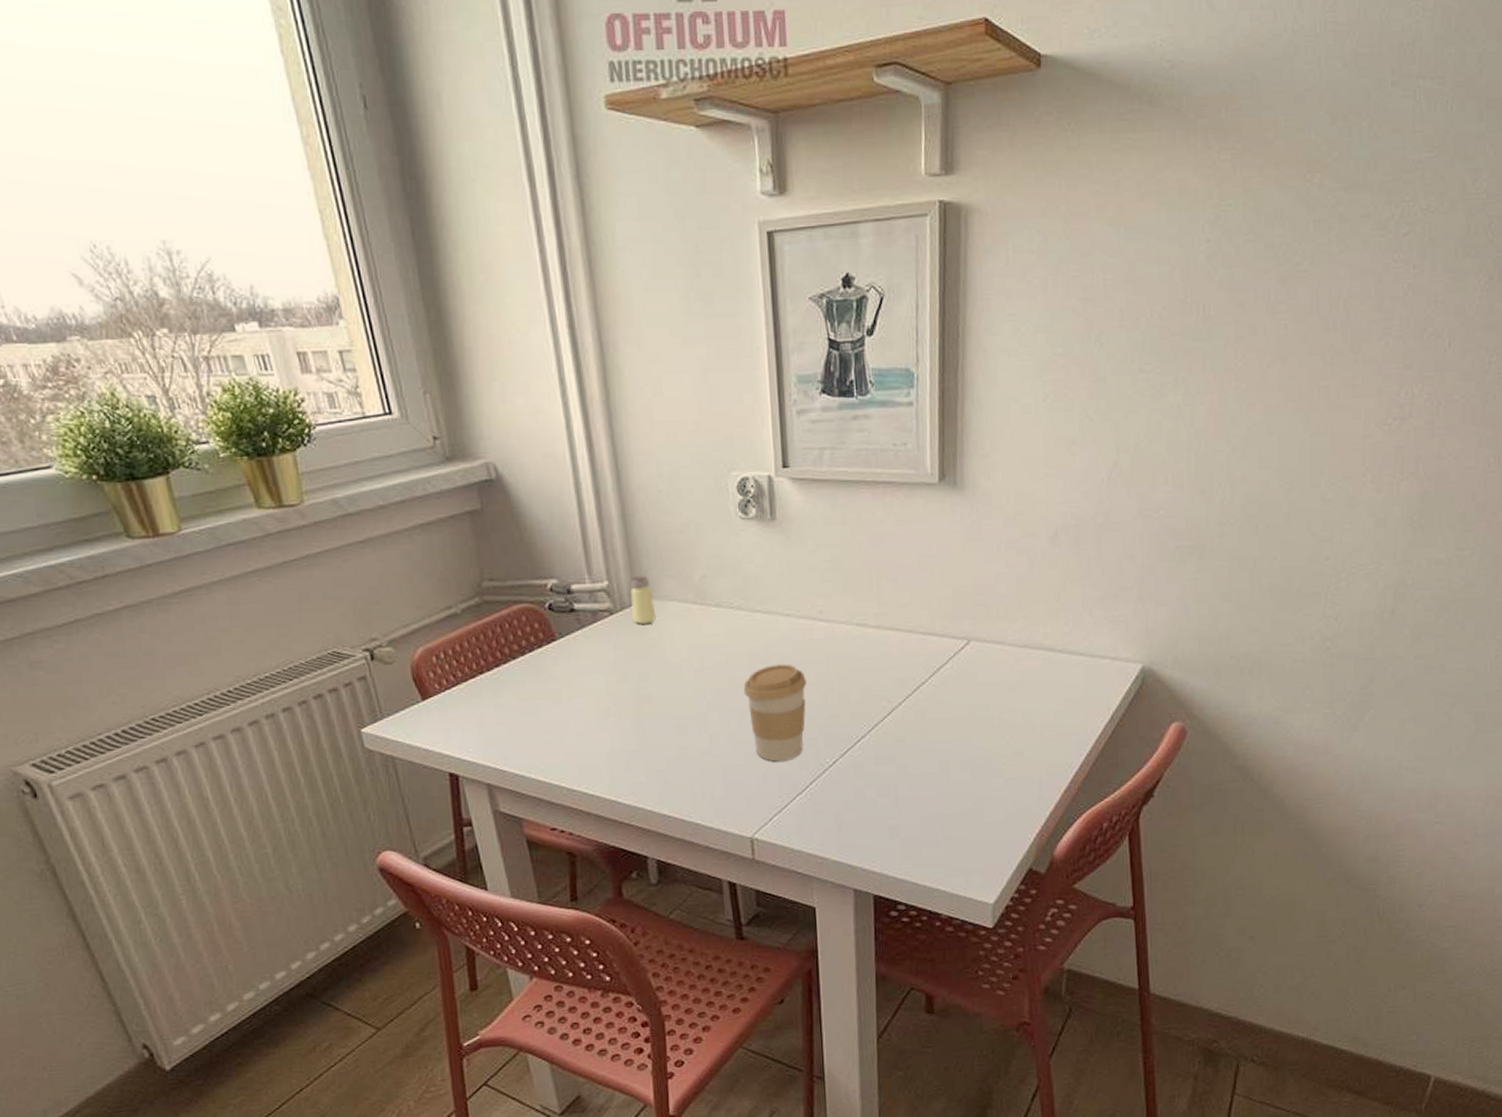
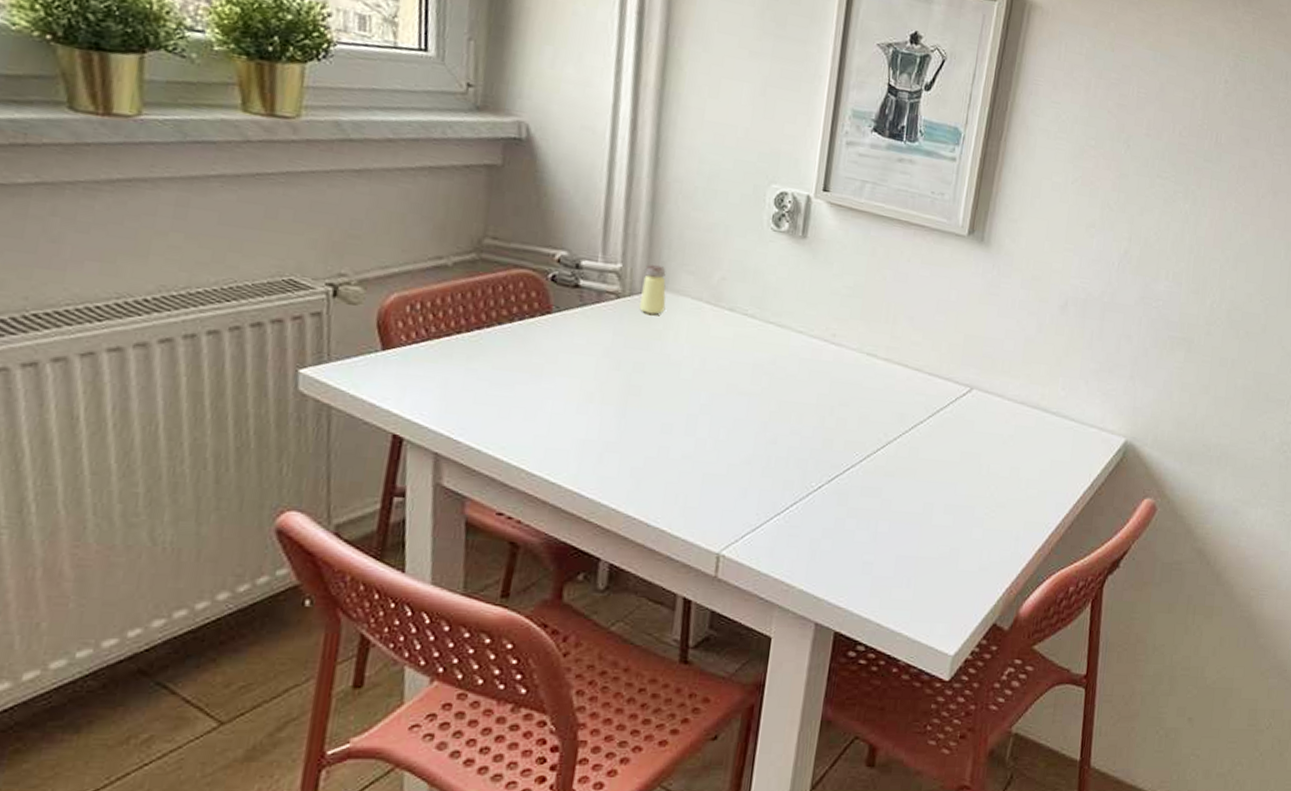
coffee cup: present [743,664,808,762] -> none [740,378,808,478]

